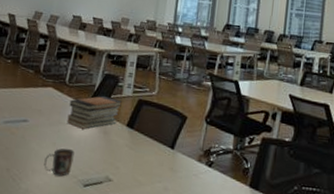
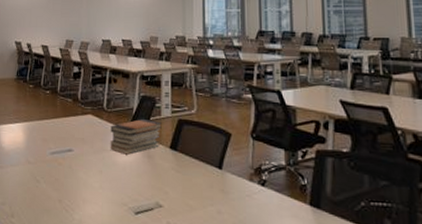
mug: present [44,148,75,177] -> none [93,175,122,205]

